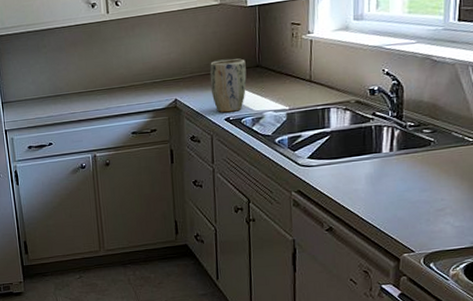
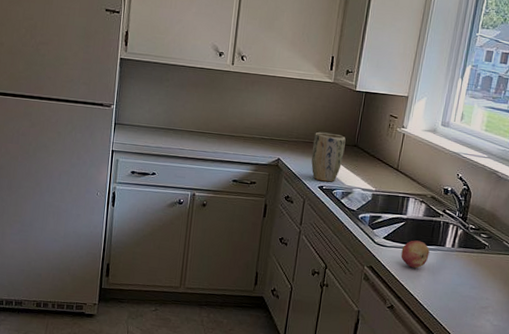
fruit: none [331,152,364,183] -> present [401,240,430,268]

